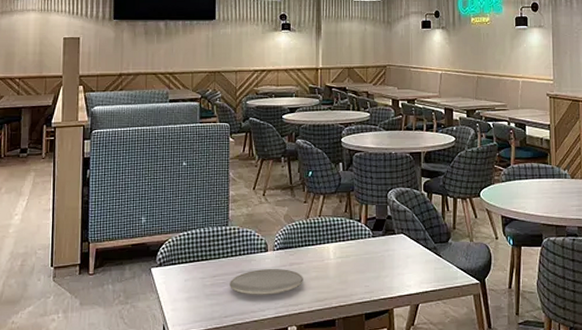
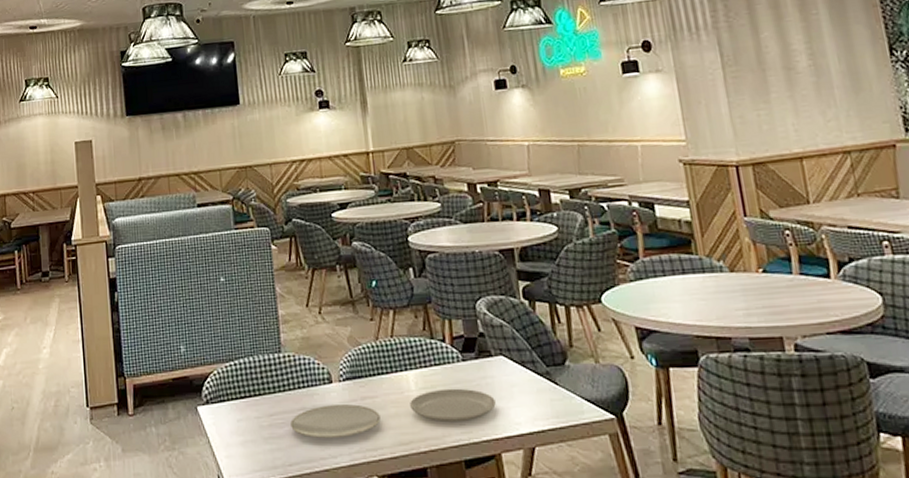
plate: none [328,258,394,285] -> present [410,388,496,423]

